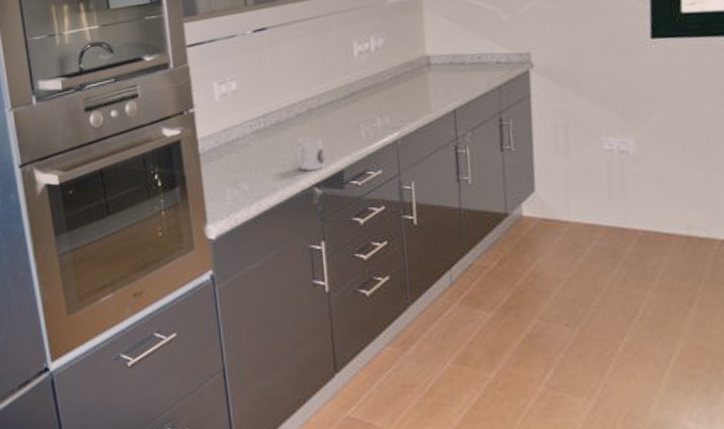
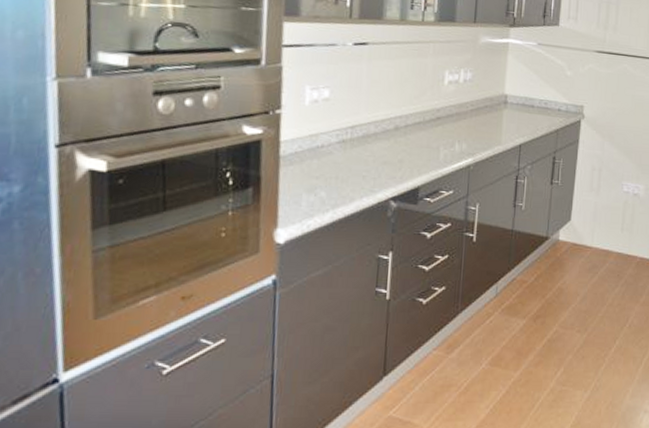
mug: present [296,137,325,172] -> none [377,152,405,186]

